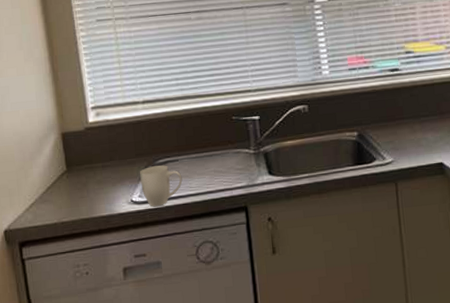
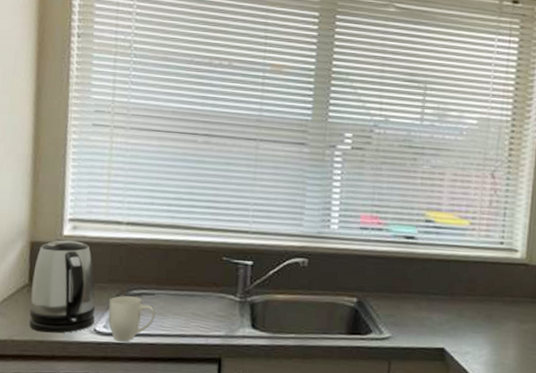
kettle: none [69,125,130,211] -> present [29,240,96,333]

